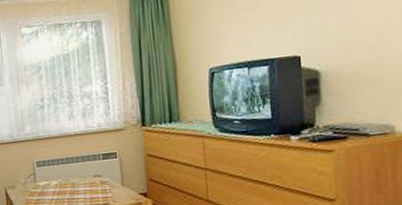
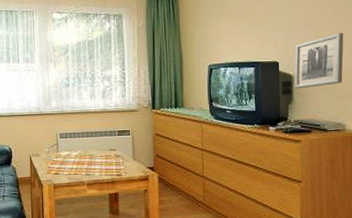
wall art: none [321,10,390,88] -> present [294,32,344,89]

